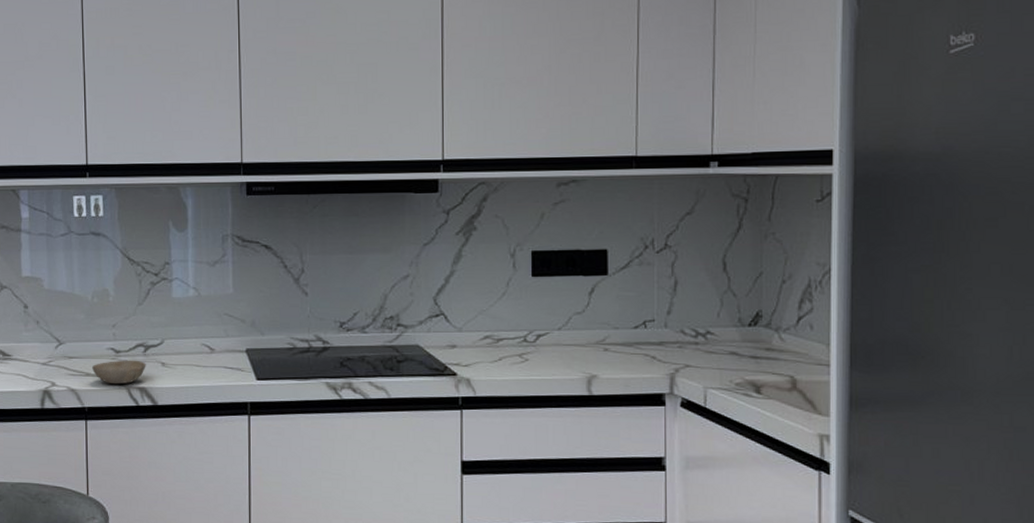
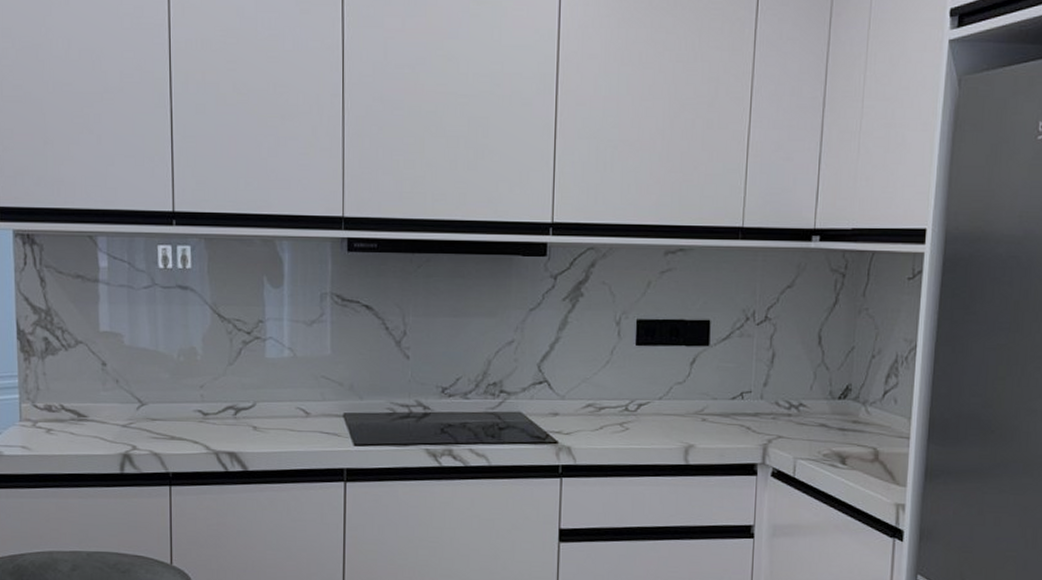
bowl: present [92,360,146,385] -> none [178,423,236,449]

